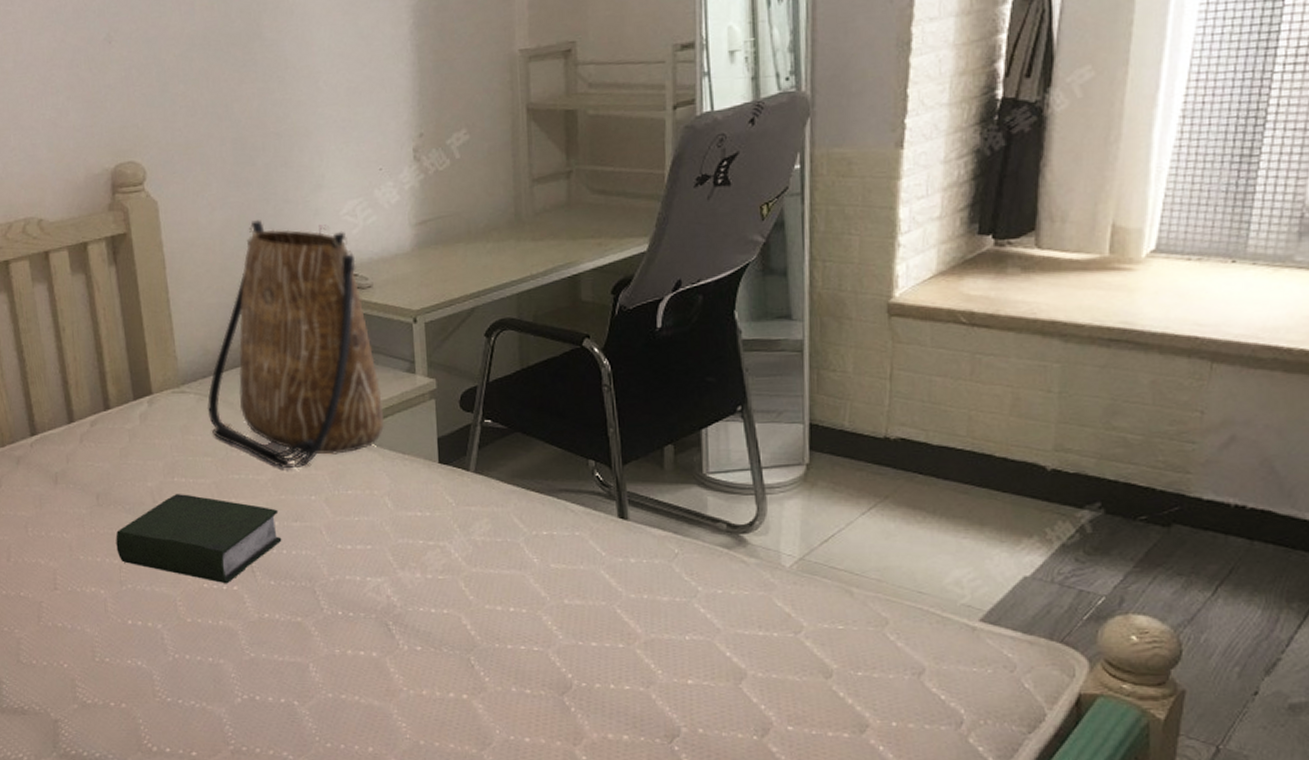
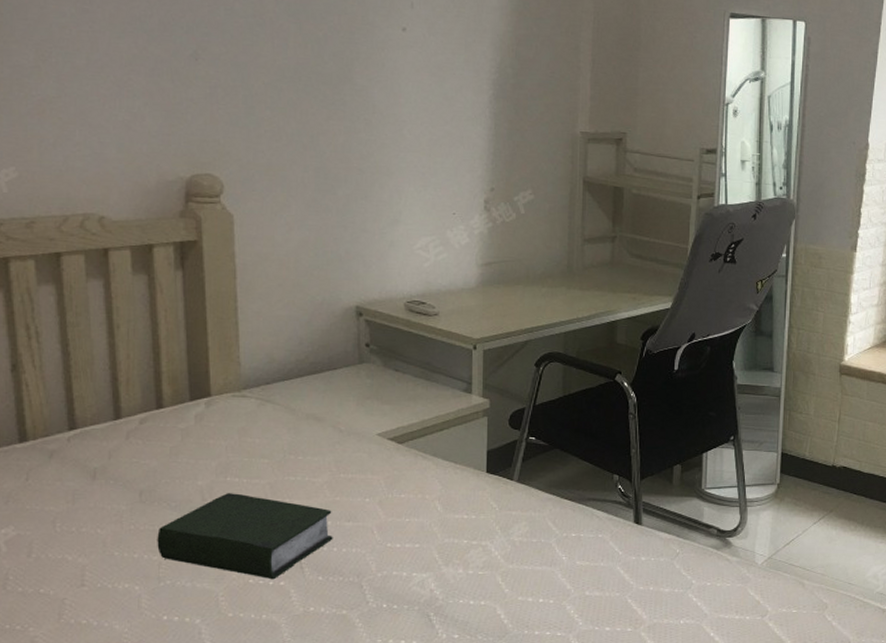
tote bag: present [207,220,385,469] -> none [267,244,441,473]

